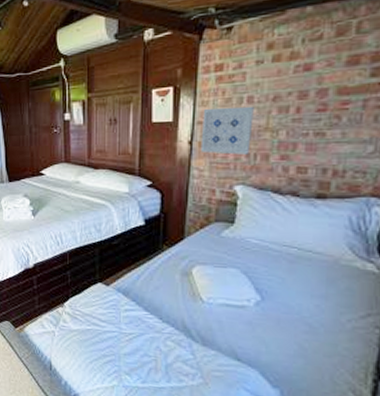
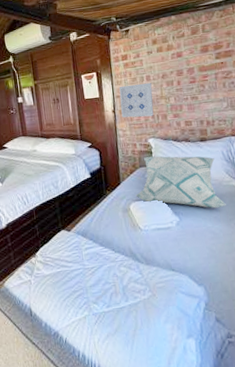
decorative pillow: none [203,210,339,295] -> present [135,156,226,209]

